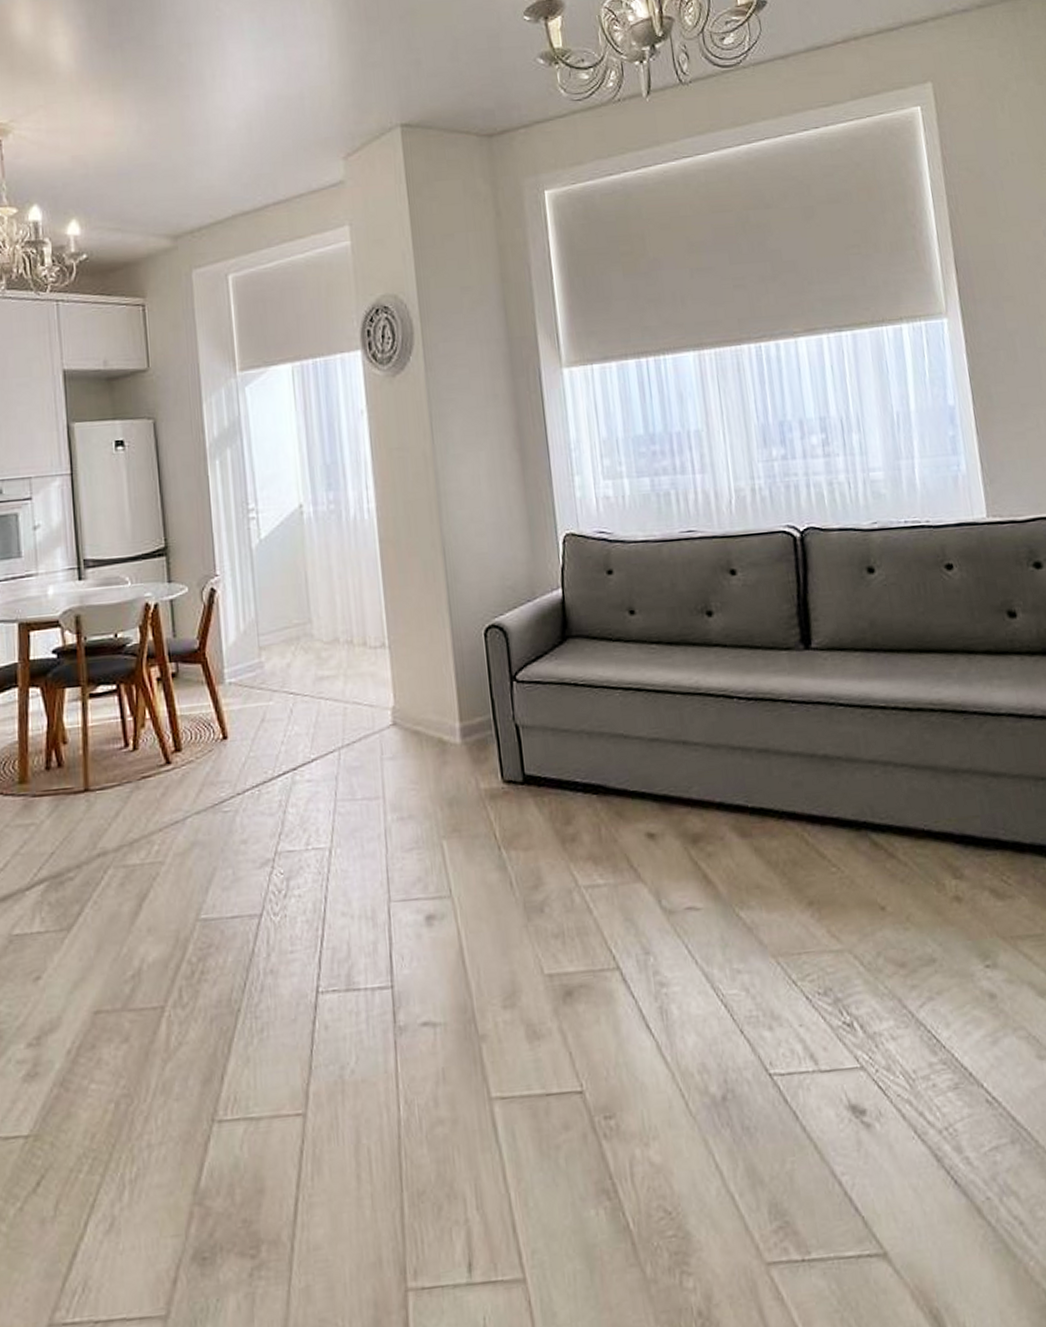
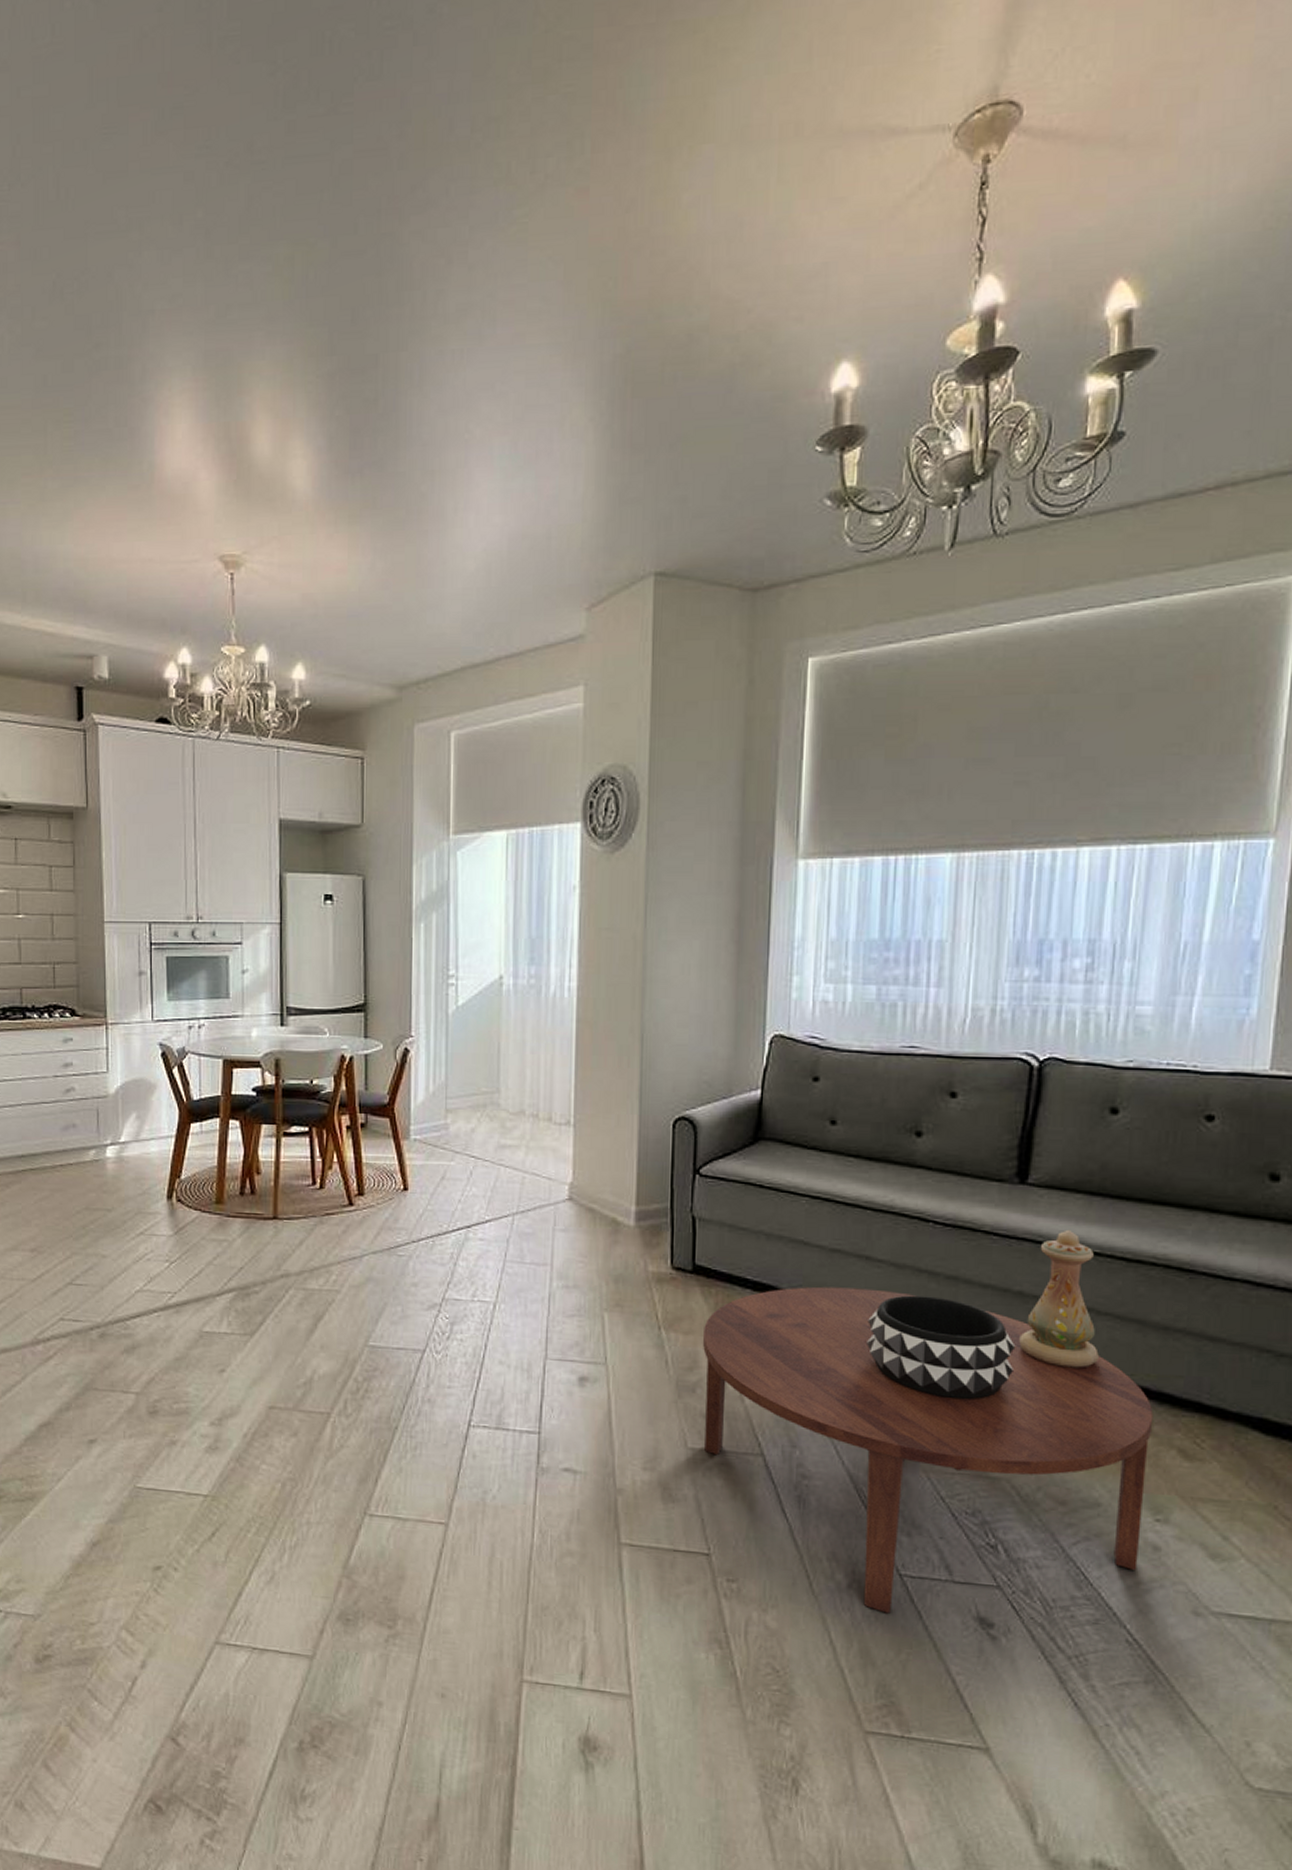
coffee table: none [542,773,980,1121] -> present [703,1286,1154,1614]
decorative bowl: none [695,772,834,876] -> present [867,1295,1016,1400]
vase: none [832,687,905,825] -> present [1019,1229,1099,1368]

